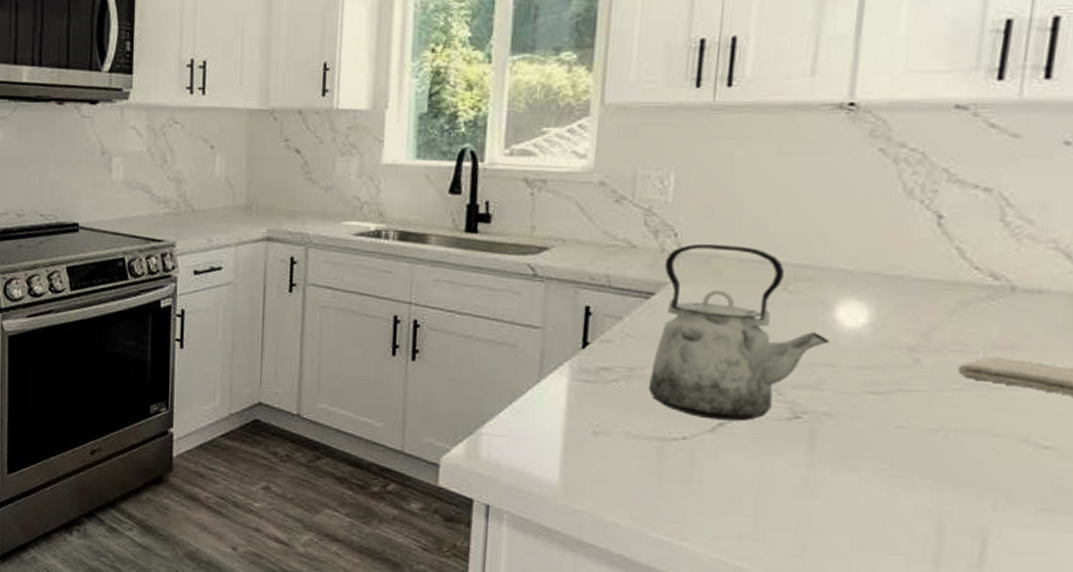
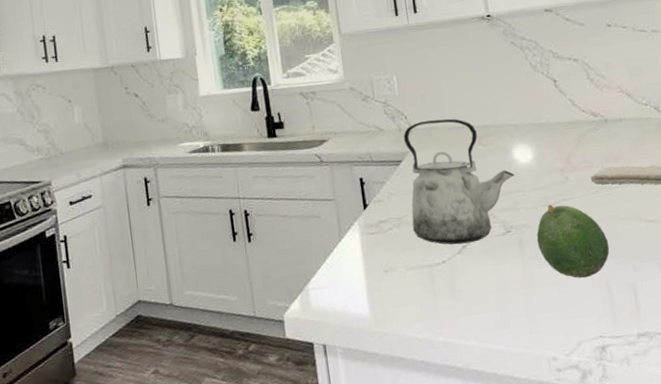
fruit: none [839,393,961,504] -> present [536,204,610,278]

